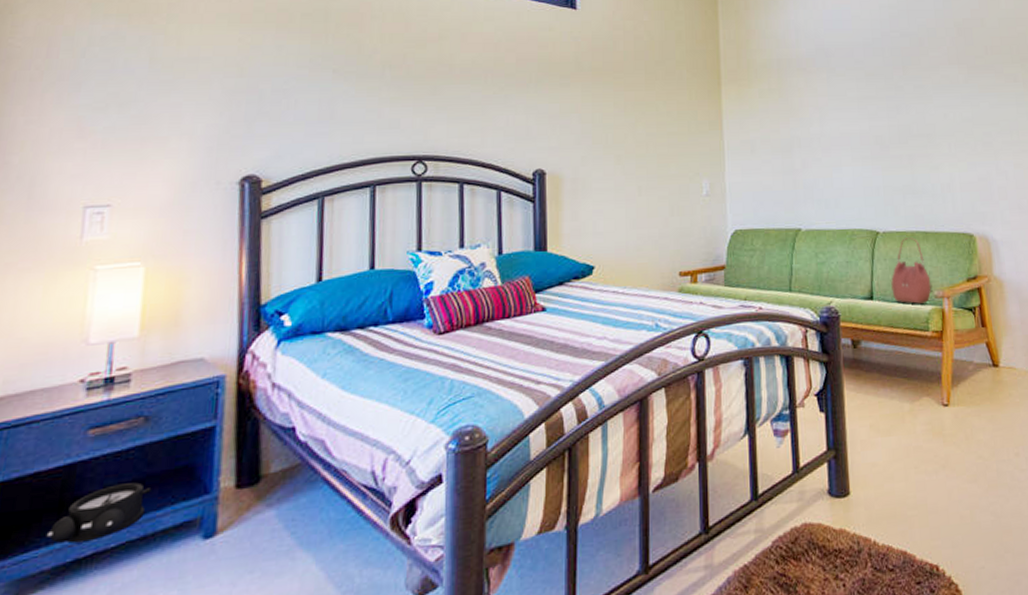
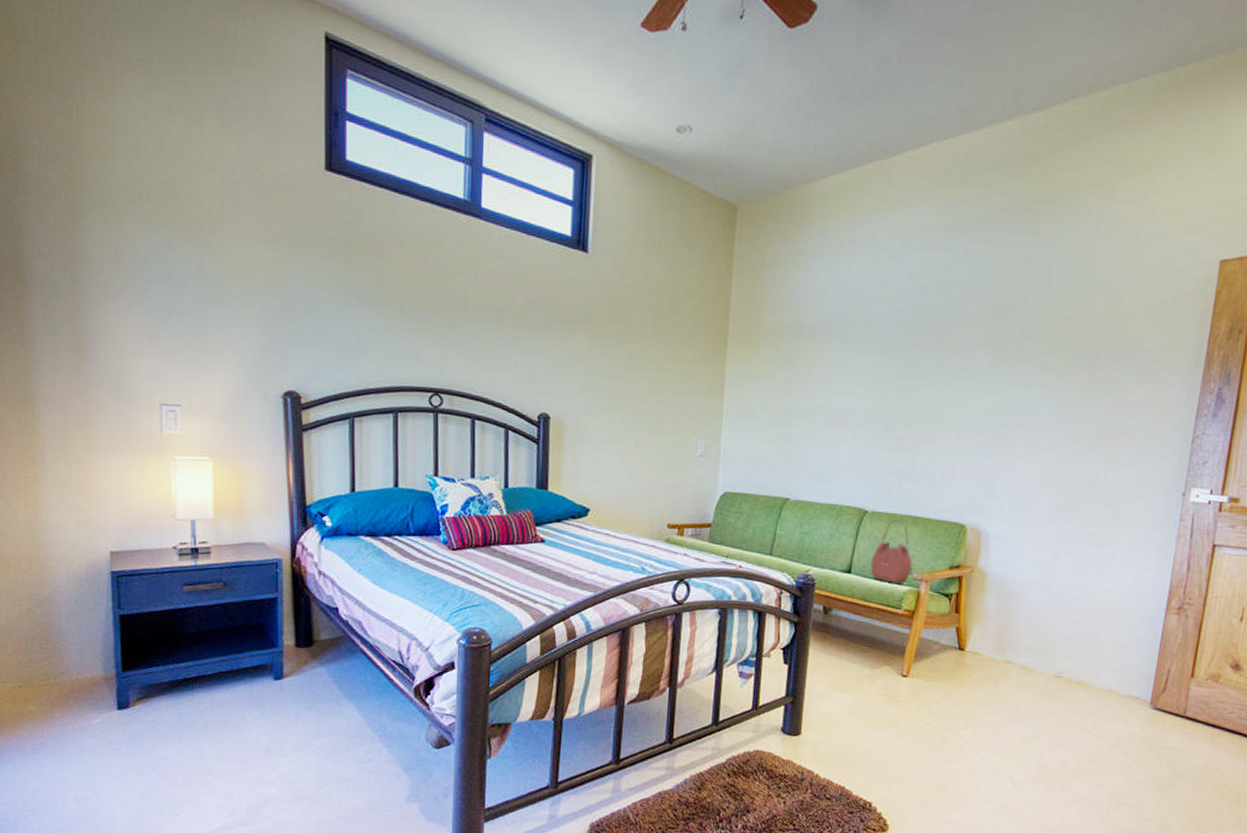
alarm clock: present [47,482,152,544] -> none [163,630,234,668]

